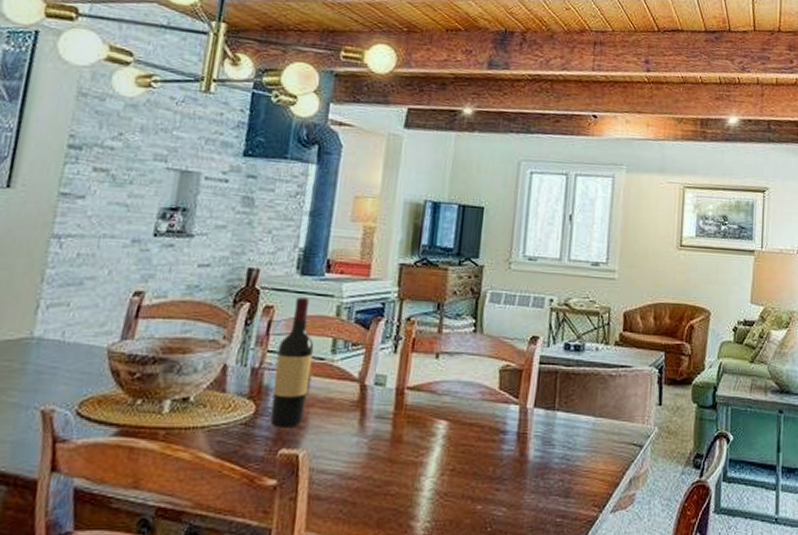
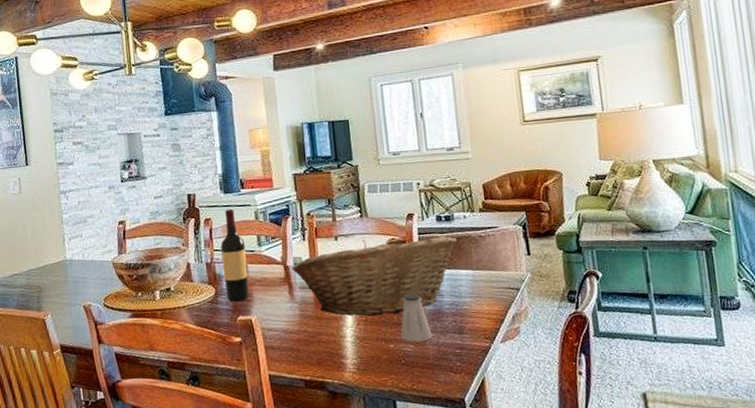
fruit basket: none [370,362,584,465] -> present [292,235,458,316]
saltshaker: none [493,439,532,505] -> present [401,293,432,343]

